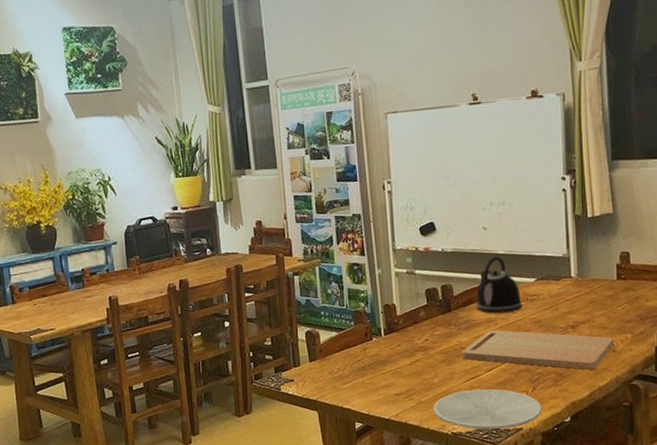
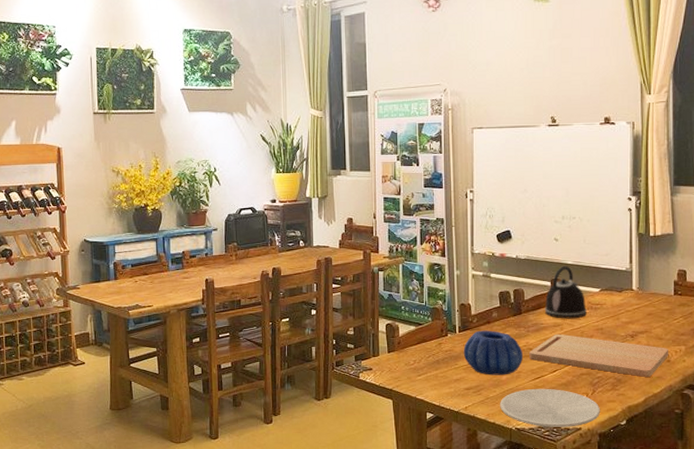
decorative bowl: none [390,331,455,379] -> present [463,330,522,375]

